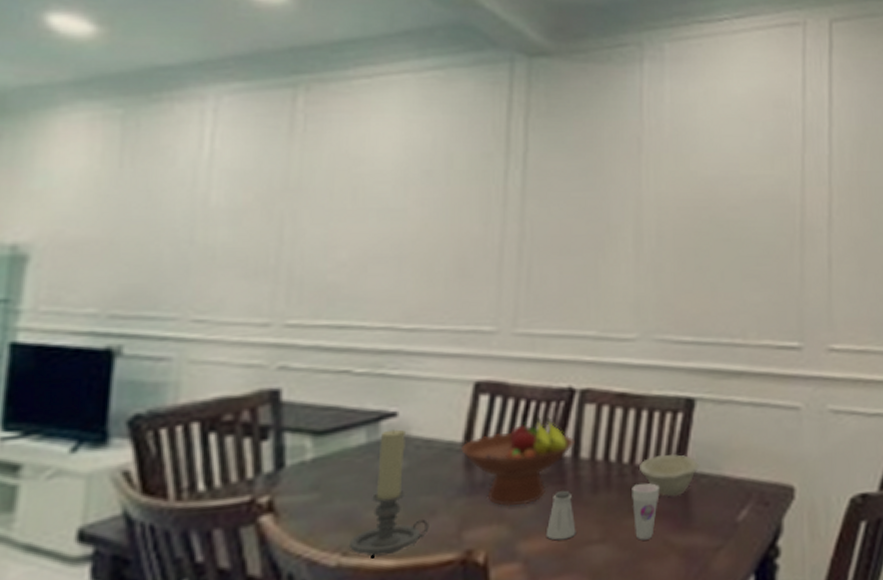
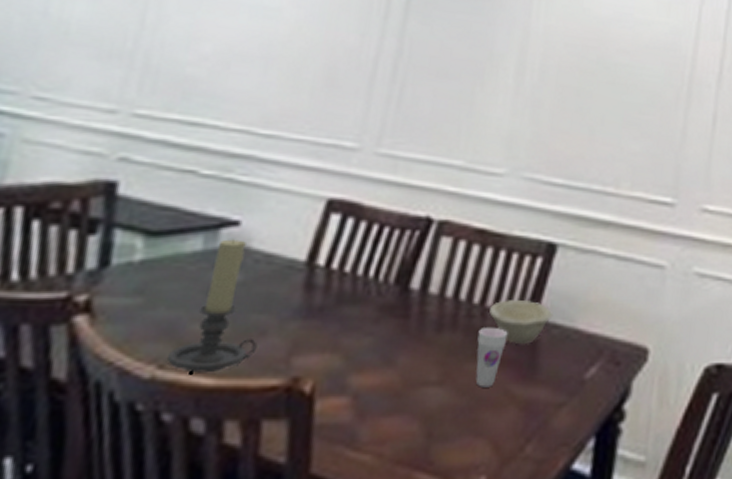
fruit bowl: present [461,415,574,507] -> none [303,242,425,336]
saltshaker: present [545,490,576,540] -> none [380,324,414,378]

